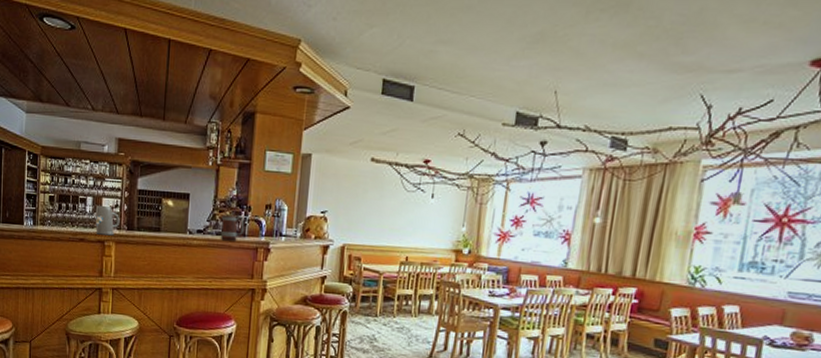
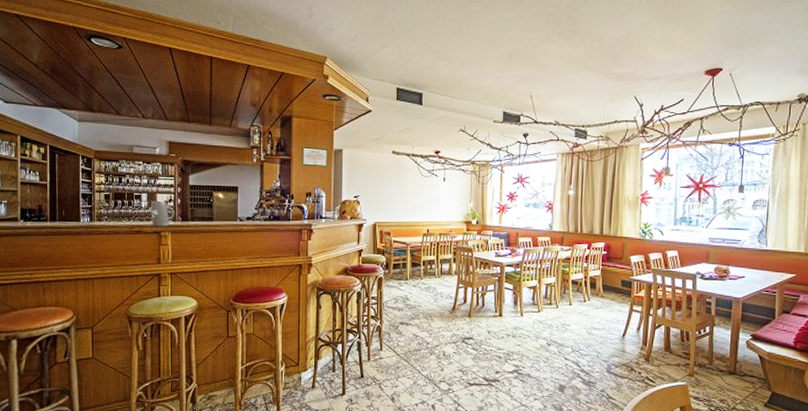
beer mug: present [220,214,244,243] -> none [268,203,288,226]

